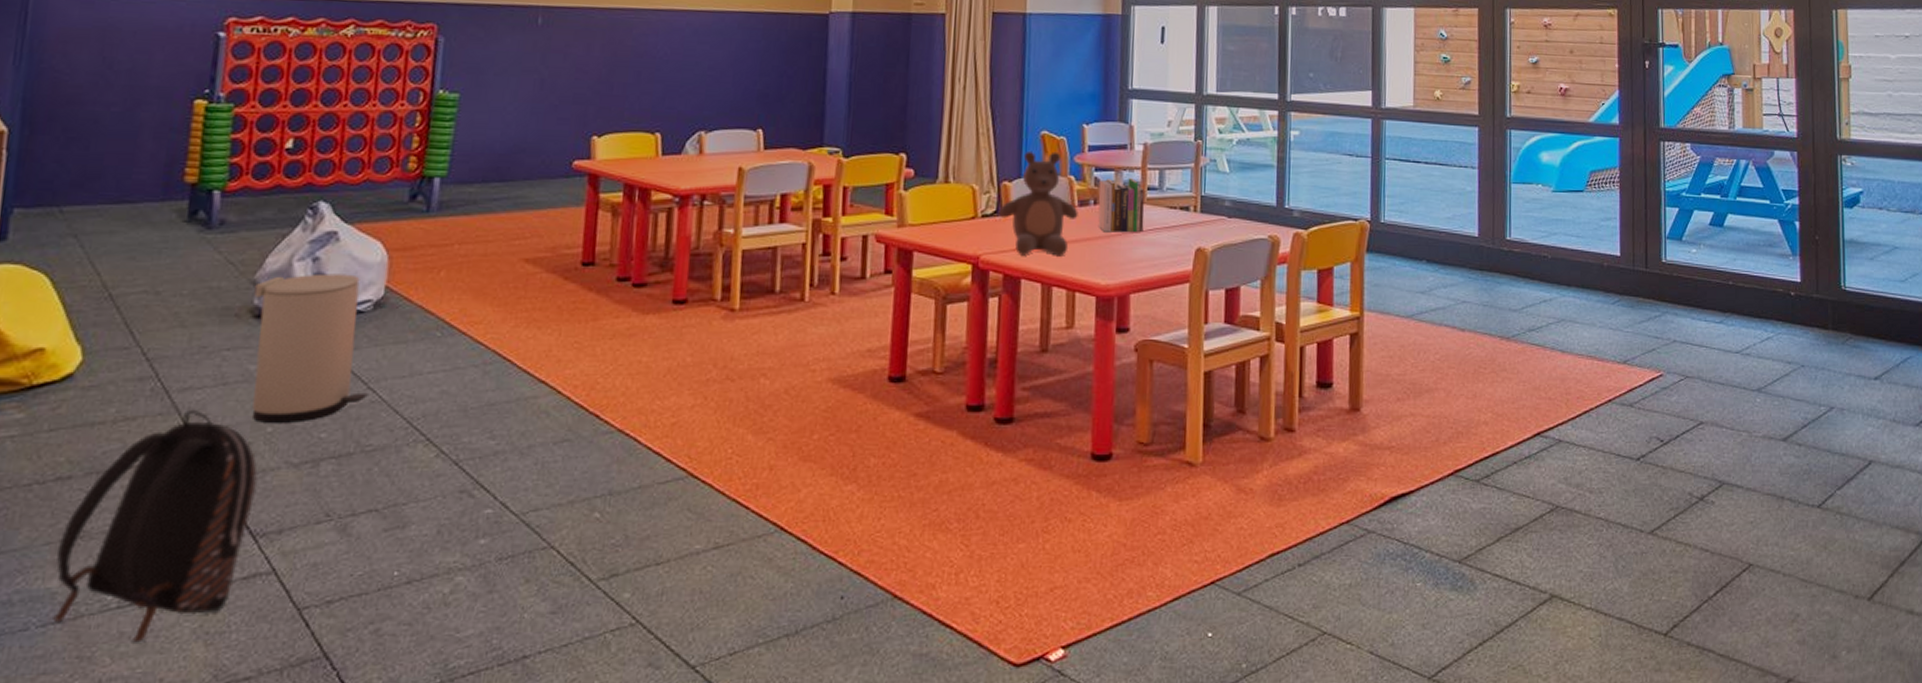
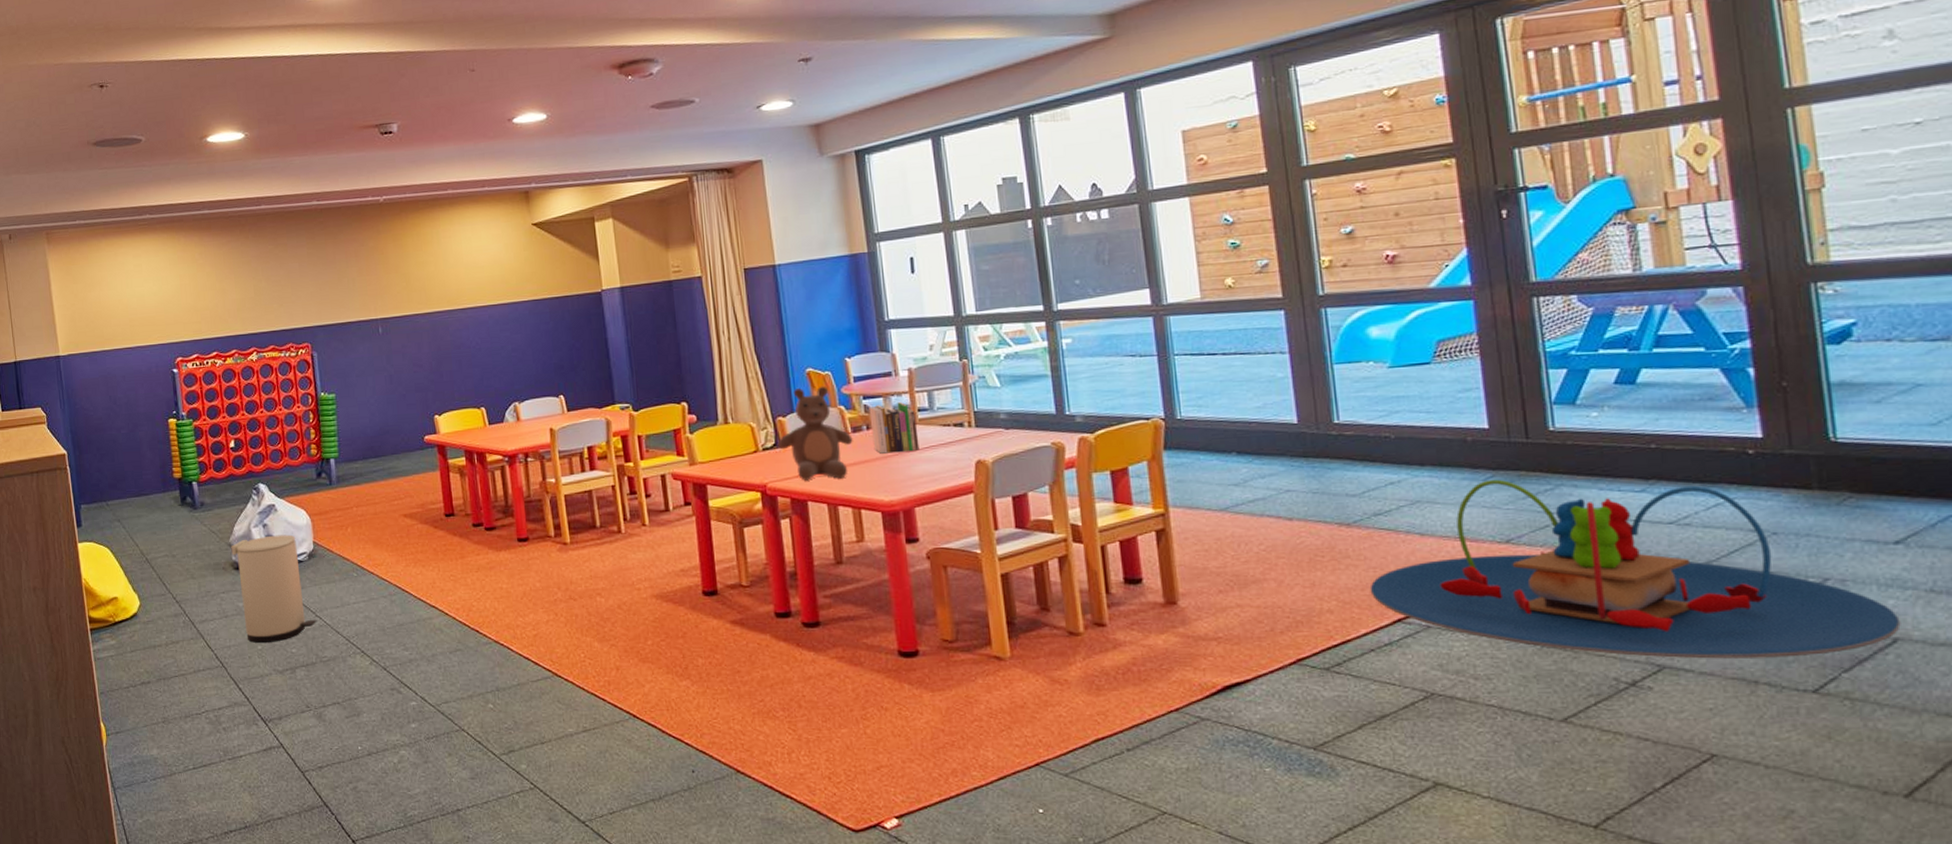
backpack: present [53,410,258,641] -> none [151,635,261,791]
play mat: none [1518,303,1874,476] -> present [1369,479,1901,659]

